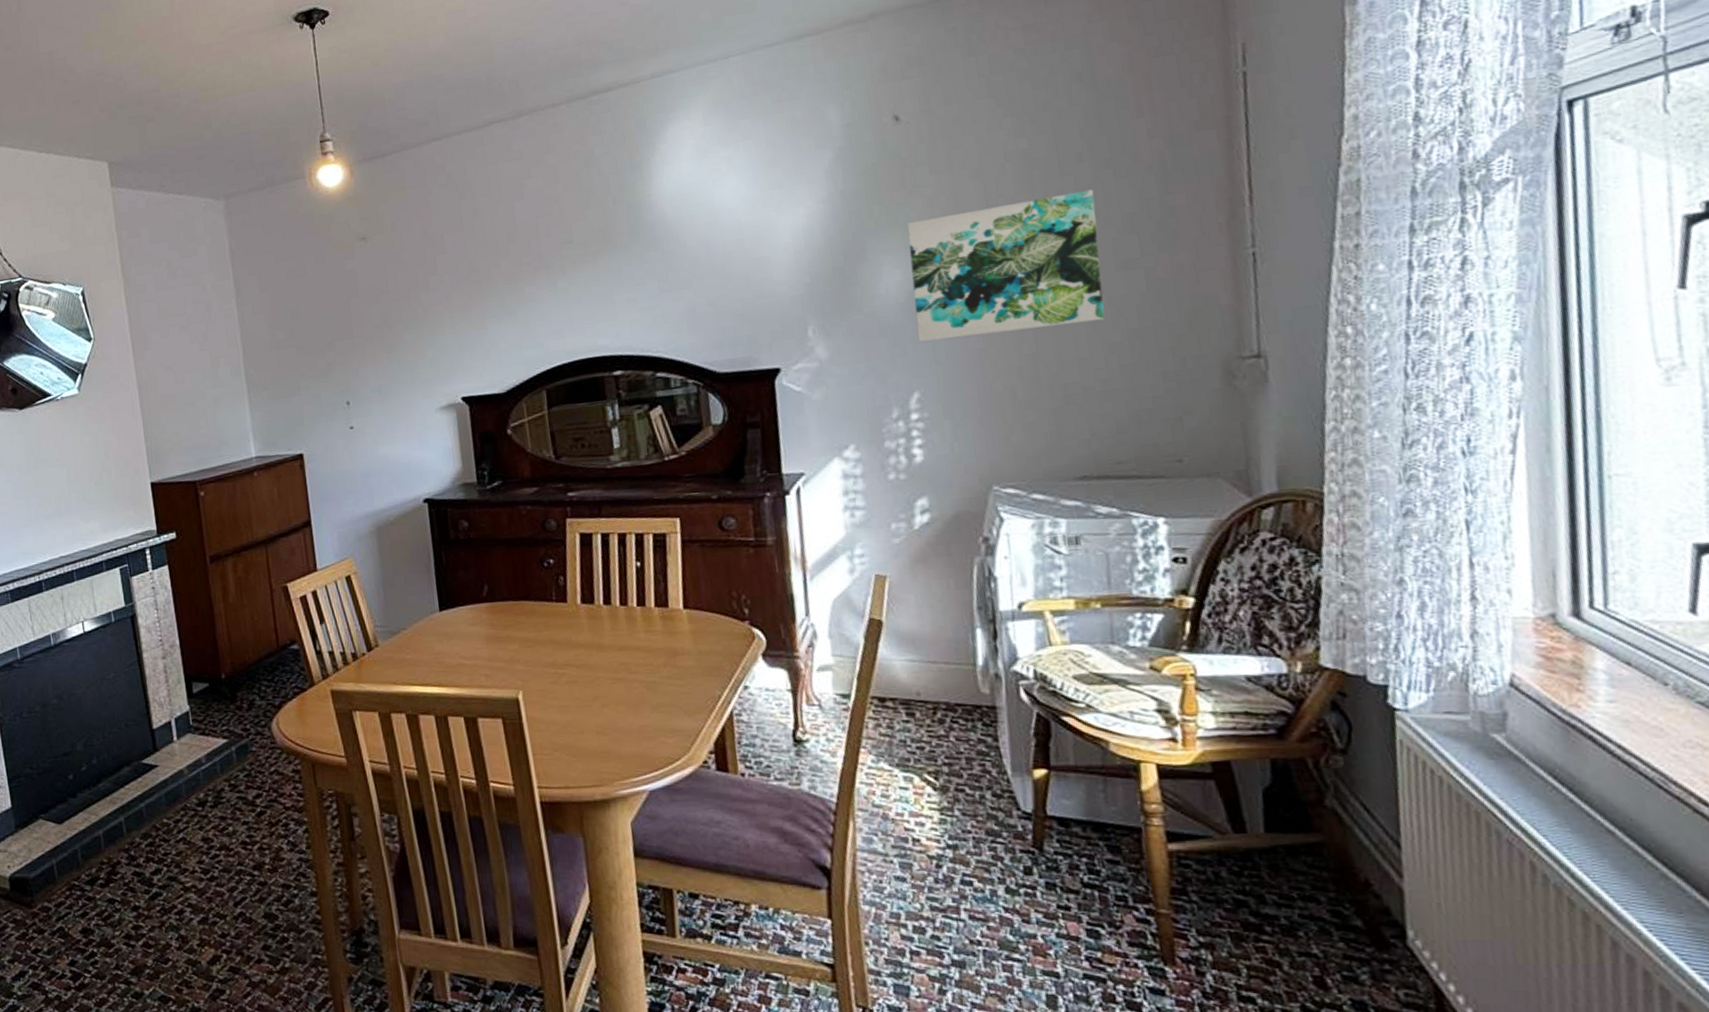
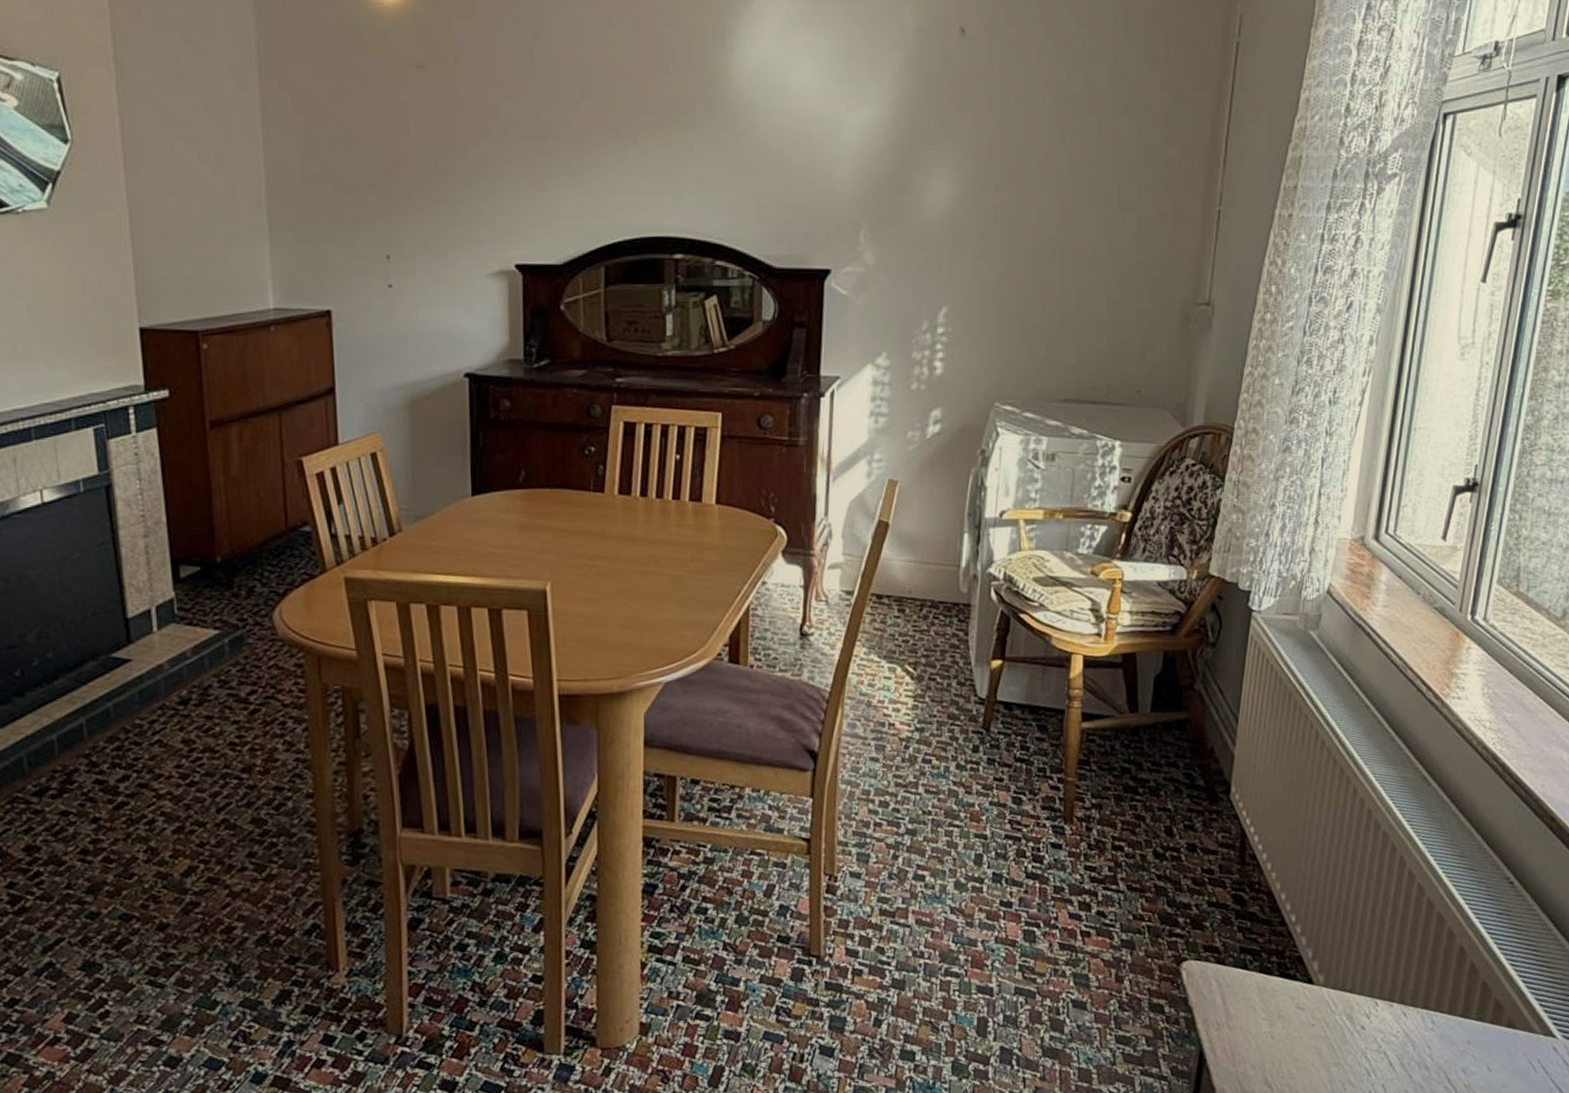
wall art: present [907,189,1105,342] -> none [953,131,1110,259]

